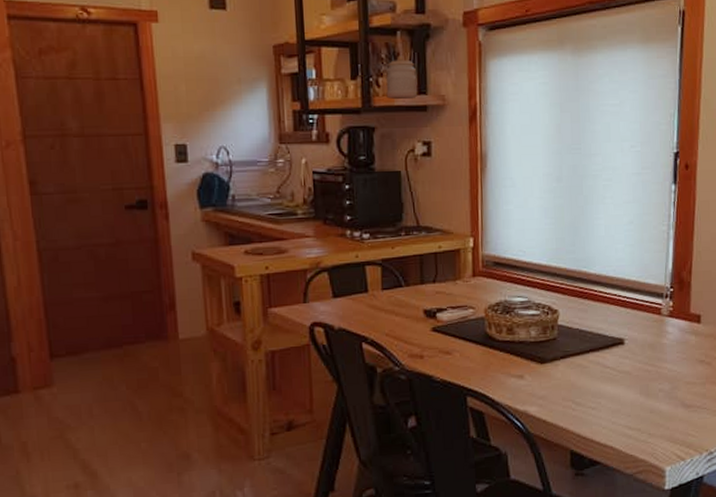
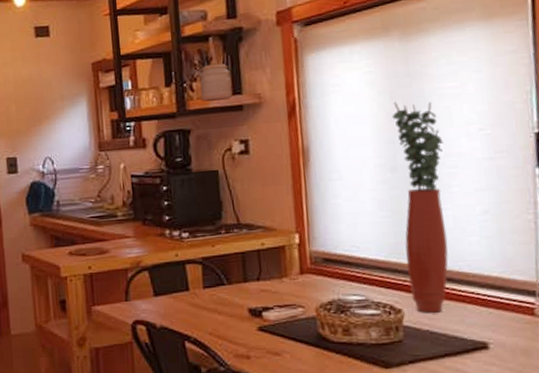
vase: none [561,114,602,313] -> present [392,101,449,313]

